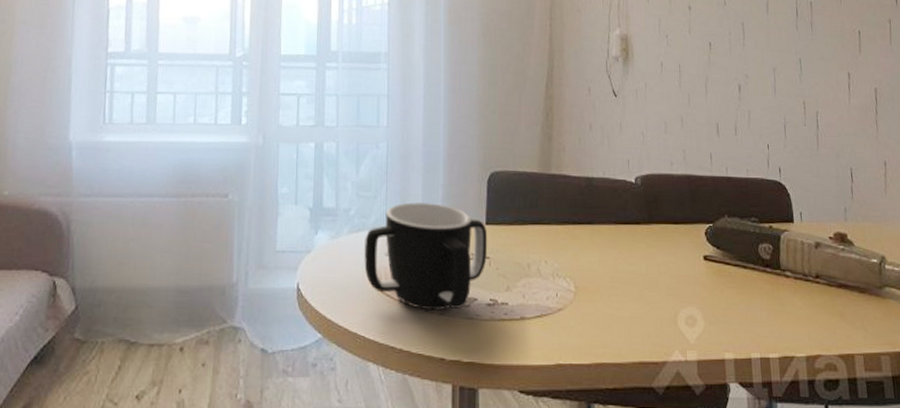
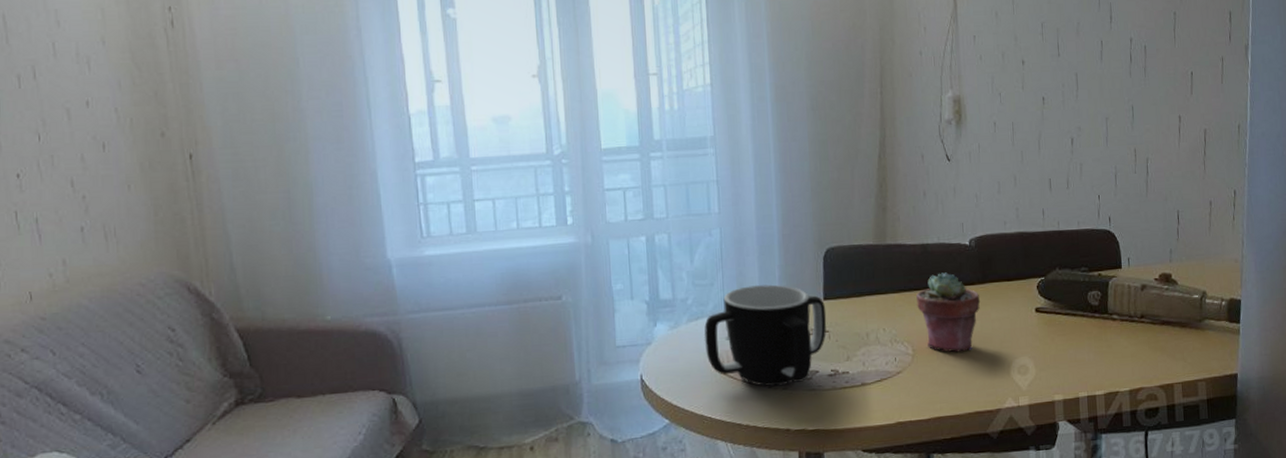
potted succulent: none [580,208,646,295] -> present [916,272,981,353]

